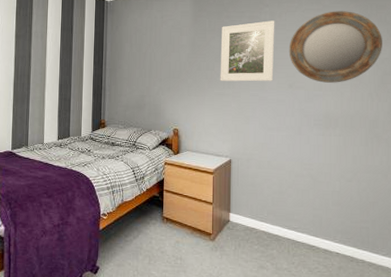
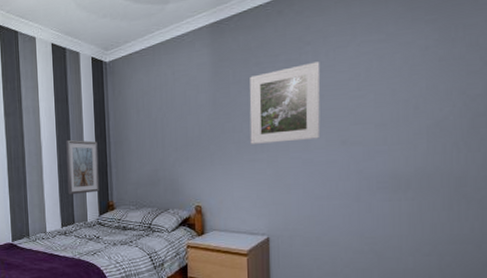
picture frame: none [66,63,95,111] -> present [66,139,100,194]
home mirror: present [288,11,382,83] -> none [339,37,473,135]

